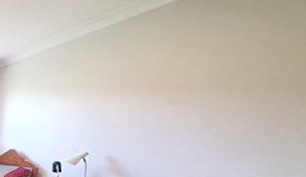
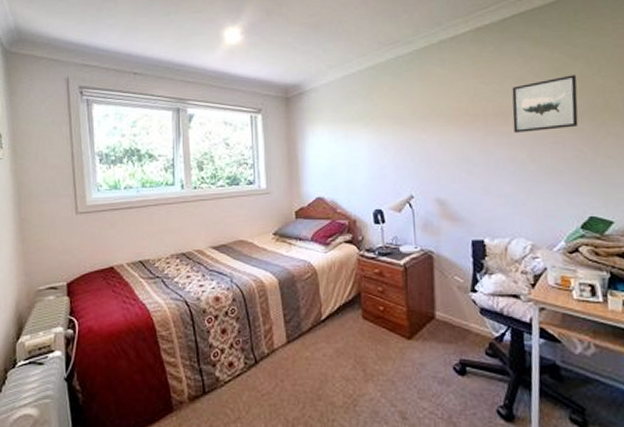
wall art: none [196,45,285,103] -> present [512,75,579,133]

